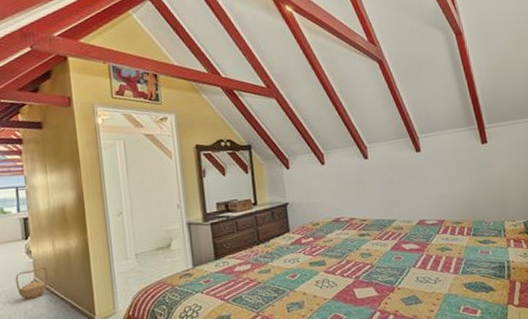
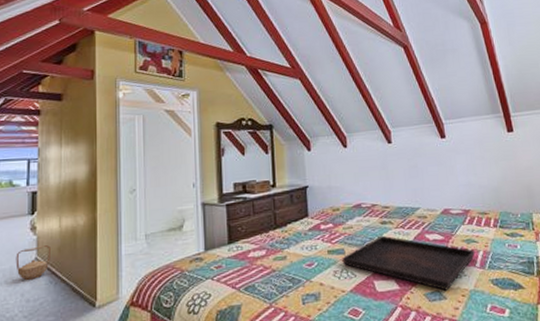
serving tray: none [323,246,450,295] -> present [342,235,476,291]

